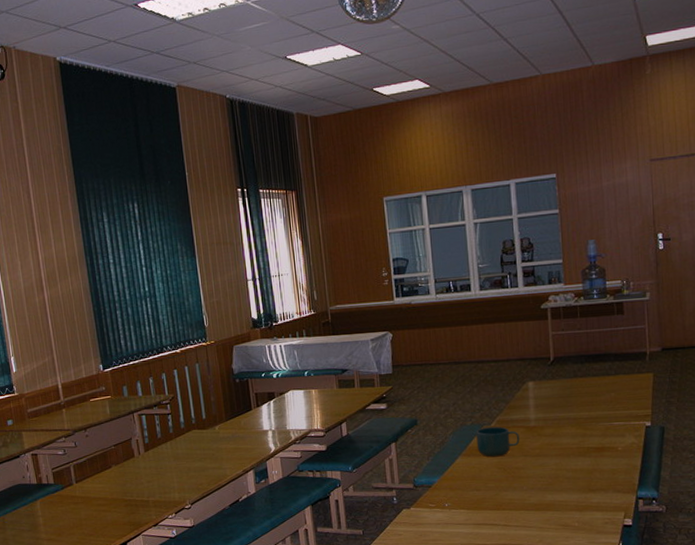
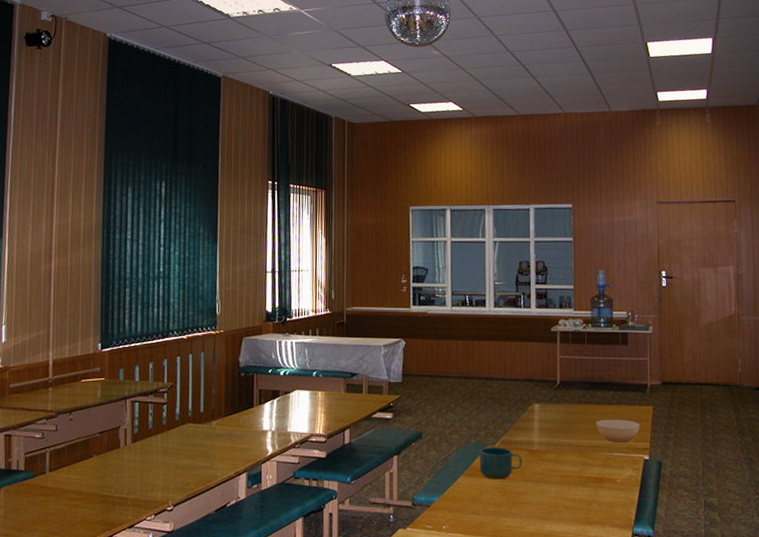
bowl: none [593,389,641,413] -> present [596,419,640,444]

